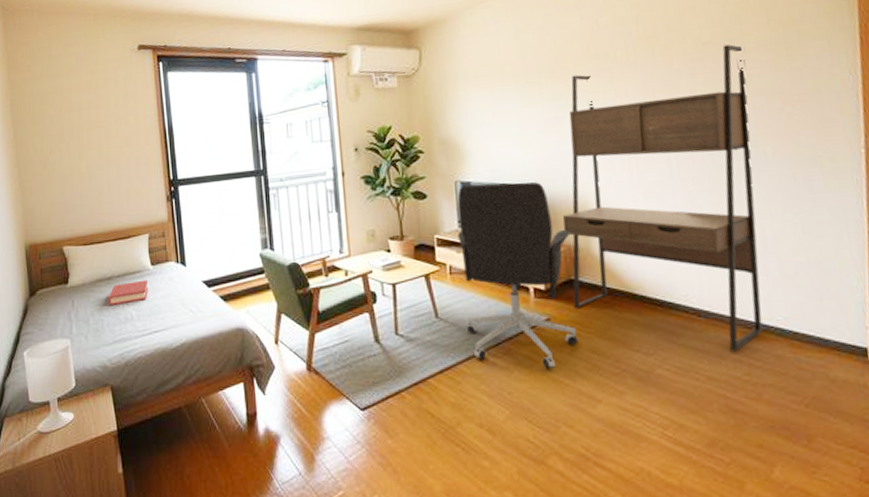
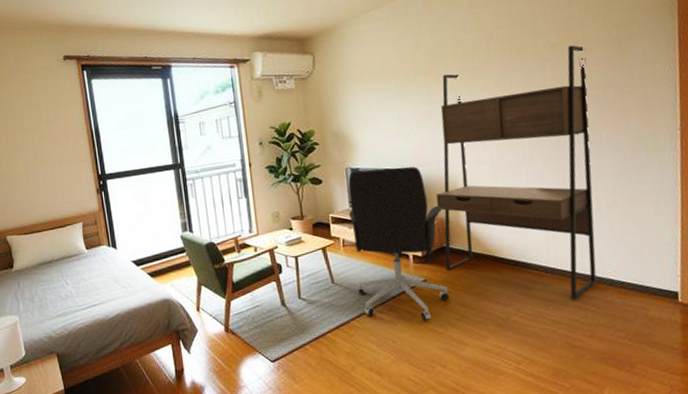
hardback book: present [108,280,149,306] -> none [49,262,85,286]

